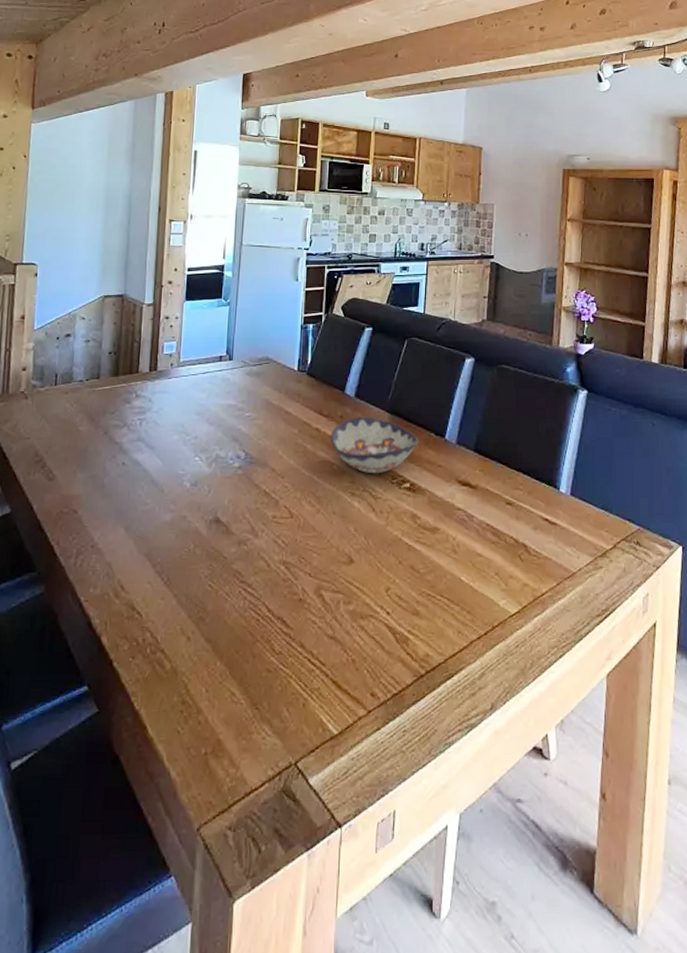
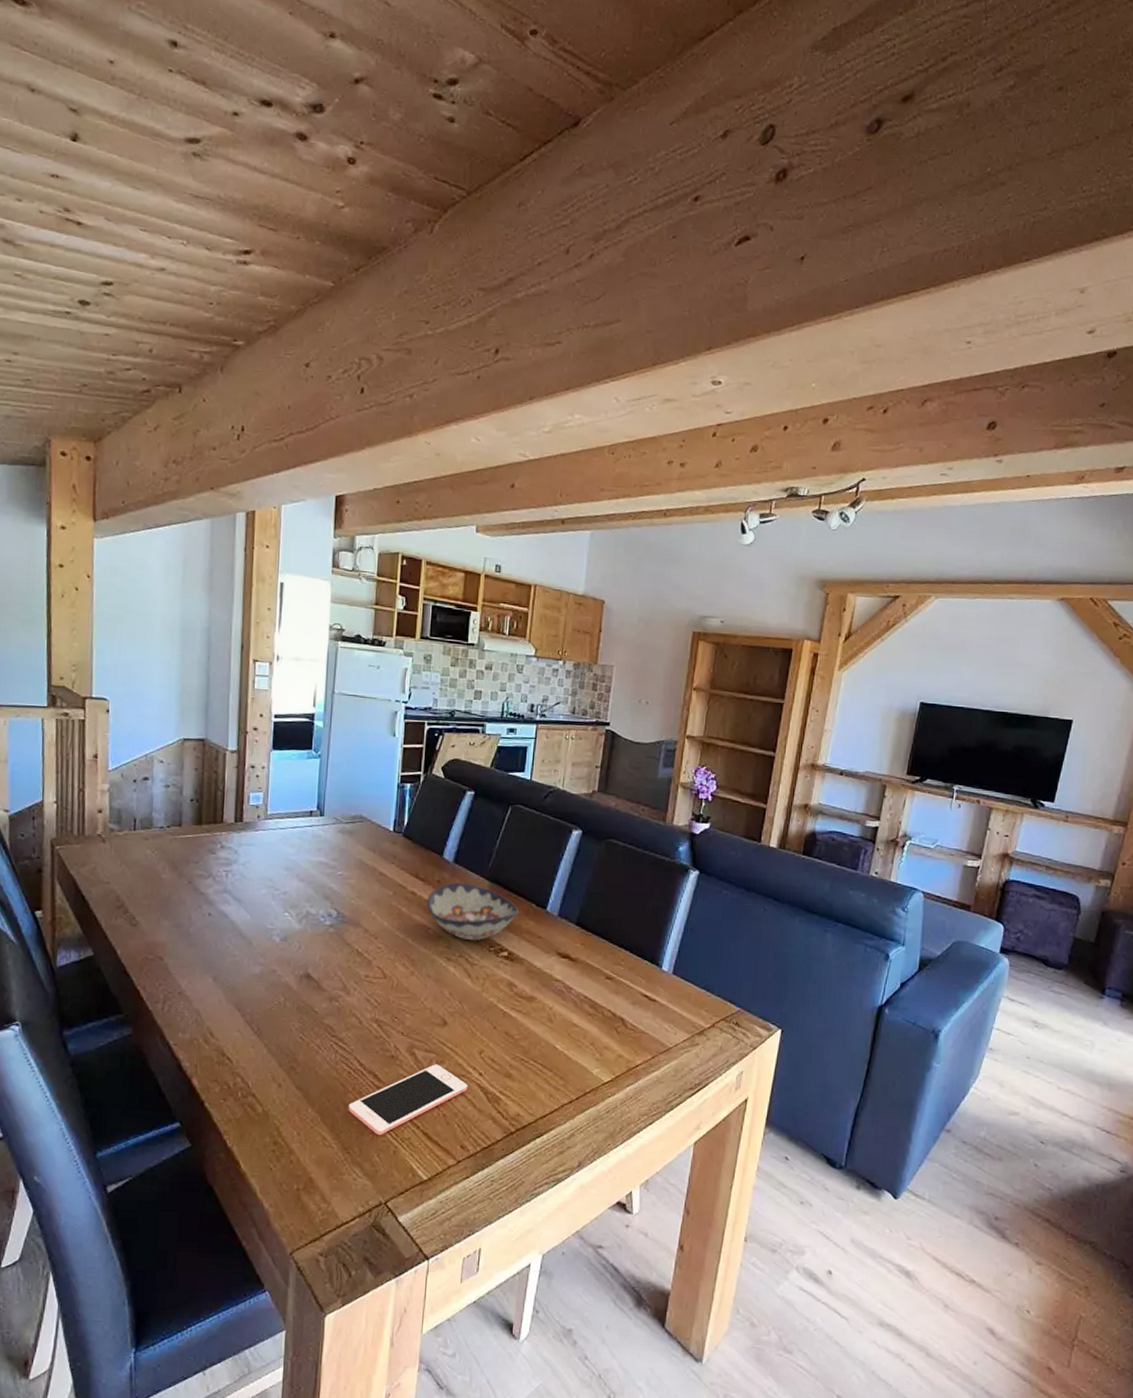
cell phone: none [256,605,376,687] -> present [348,1064,468,1135]

